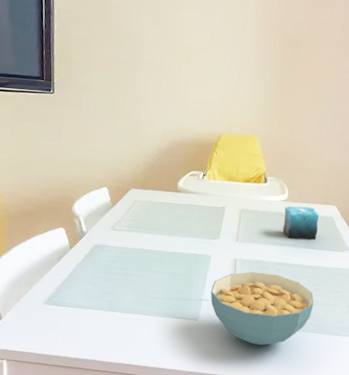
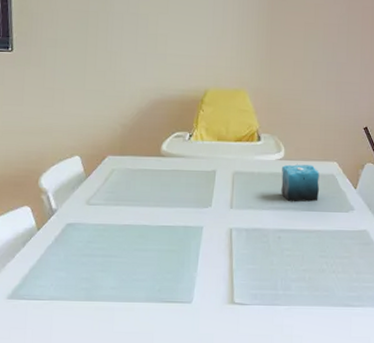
cereal bowl: present [210,271,314,346] -> none [204,242,321,326]

